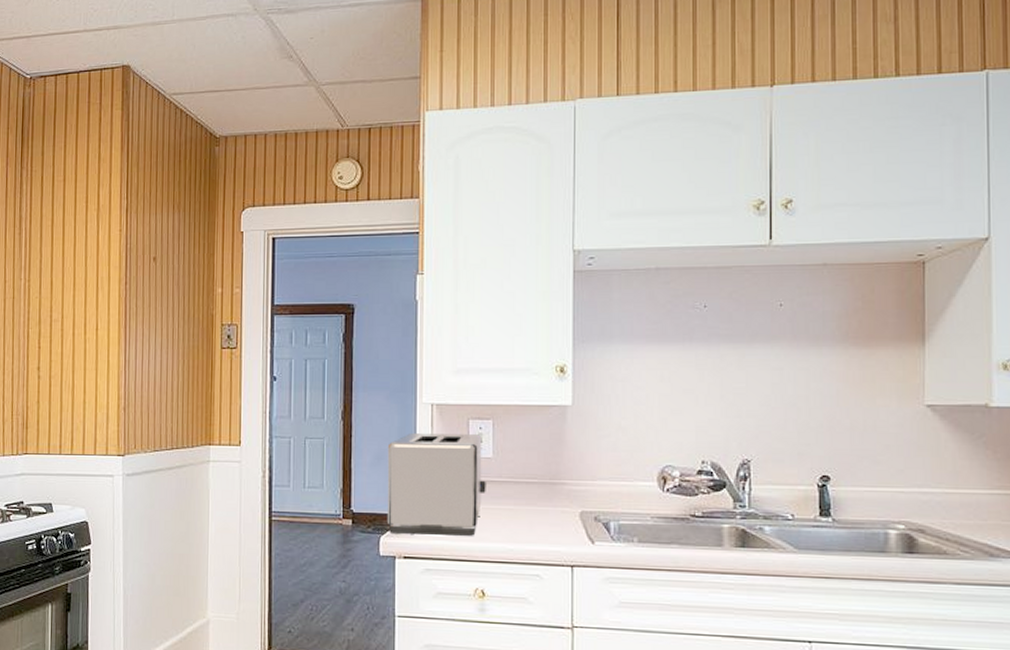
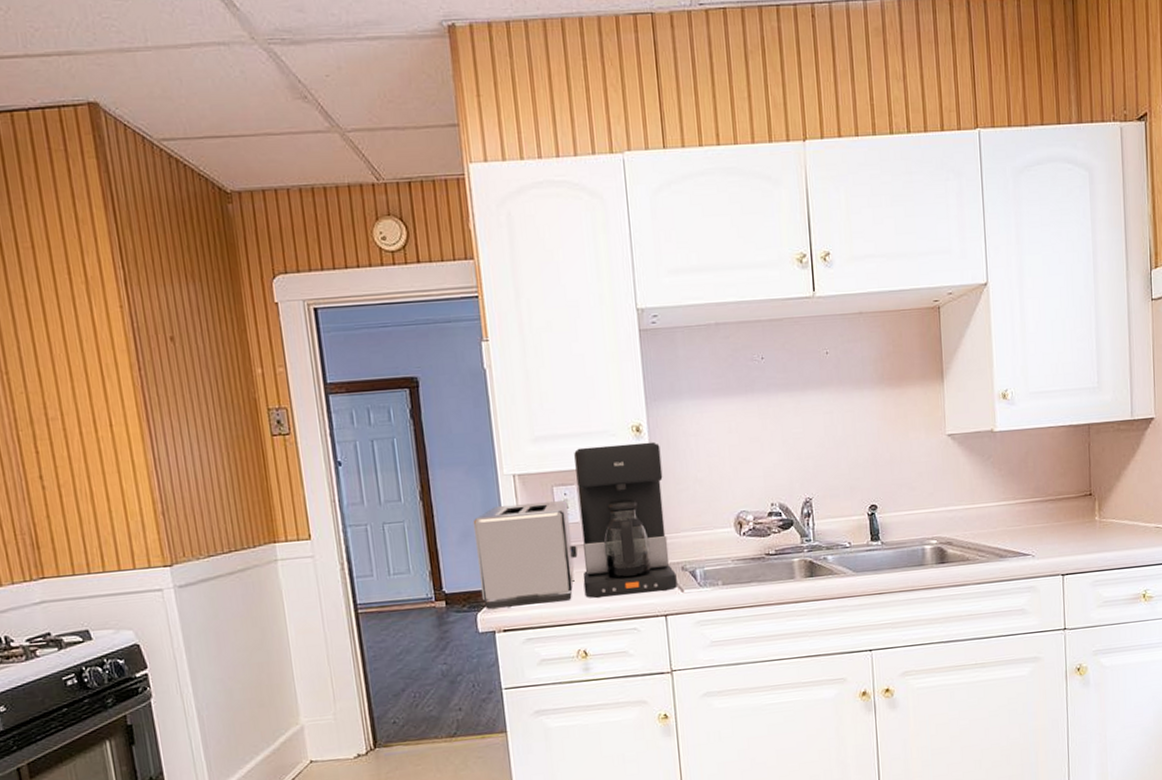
coffee maker: none [489,383,588,541] -> present [574,441,677,599]

